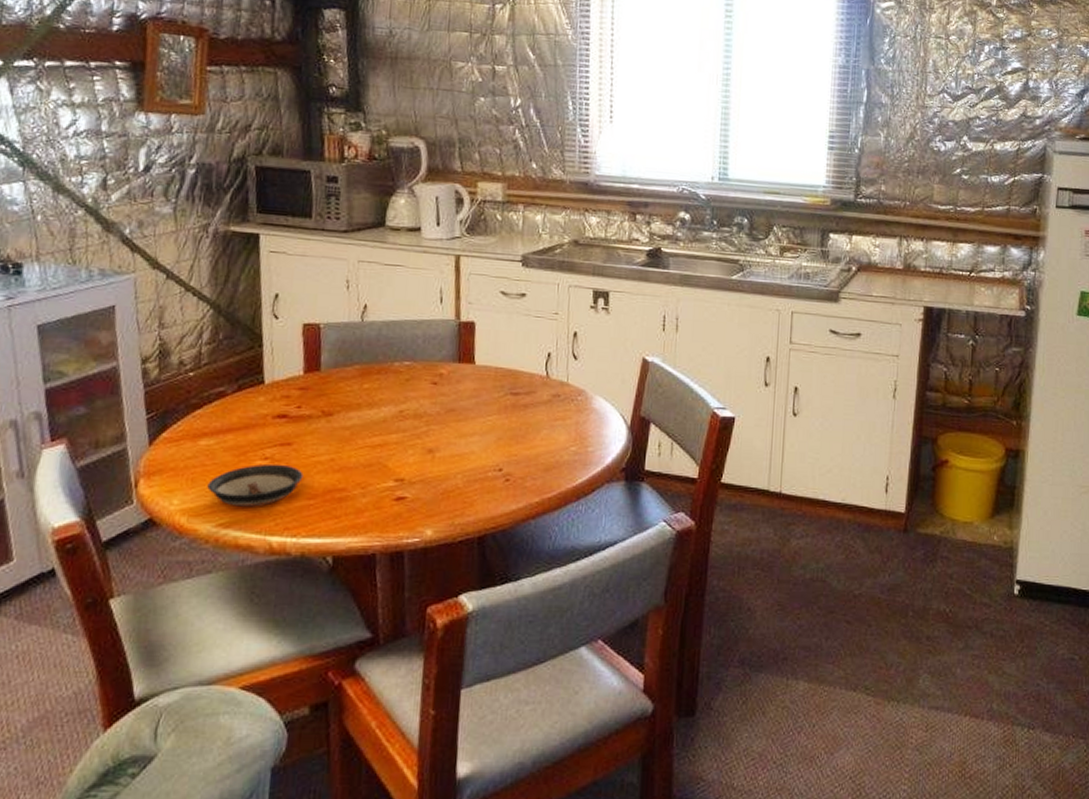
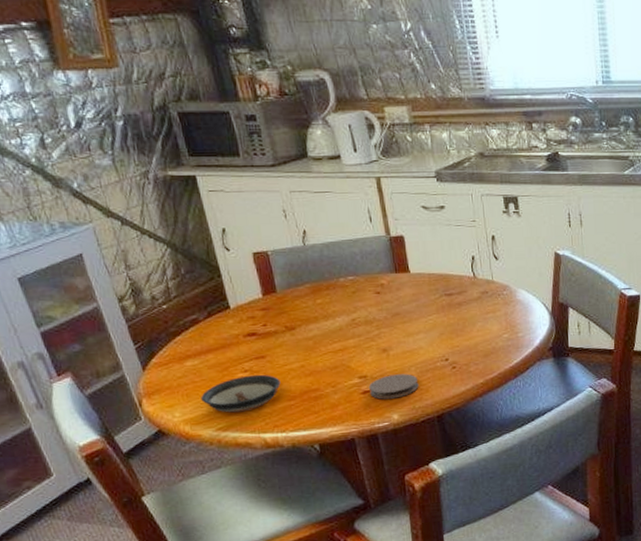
coaster: none [403,481,463,510] -> present [368,373,419,400]

